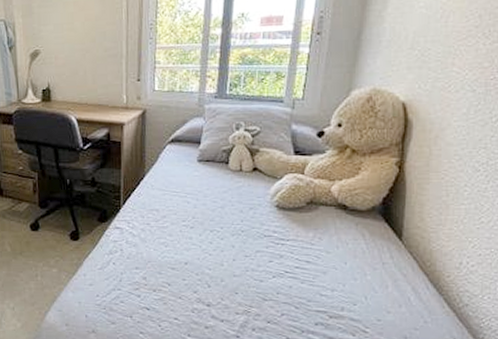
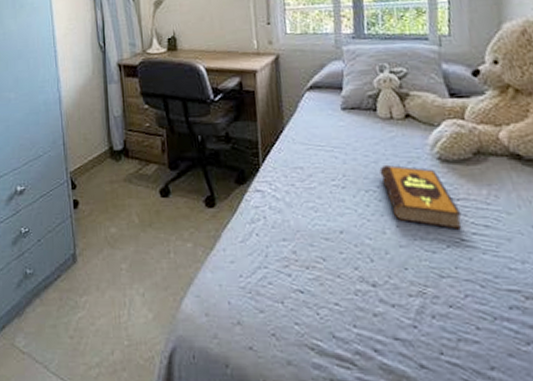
hardback book: none [225,209,289,264] -> present [379,164,462,229]

